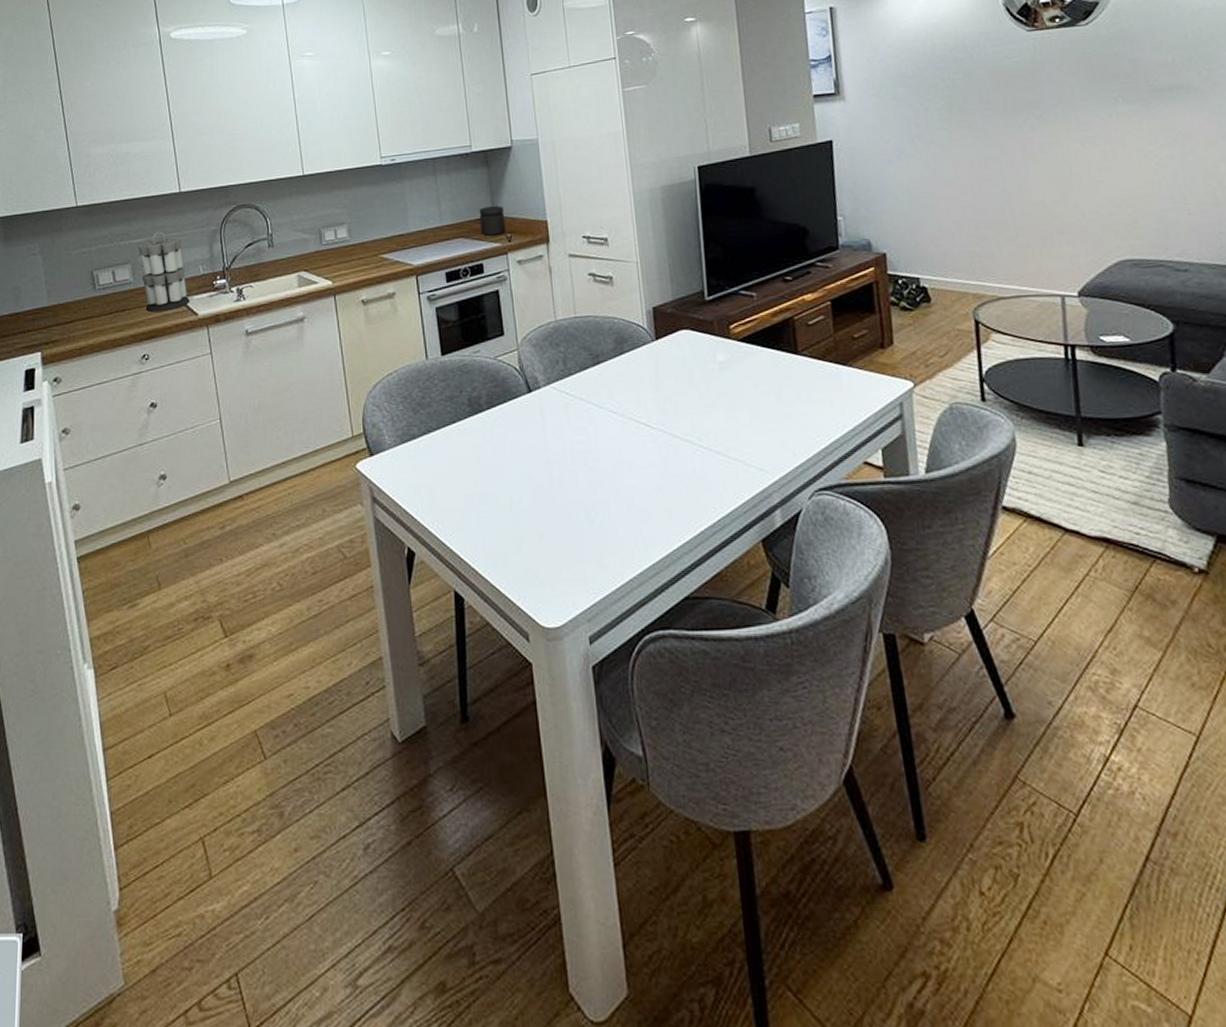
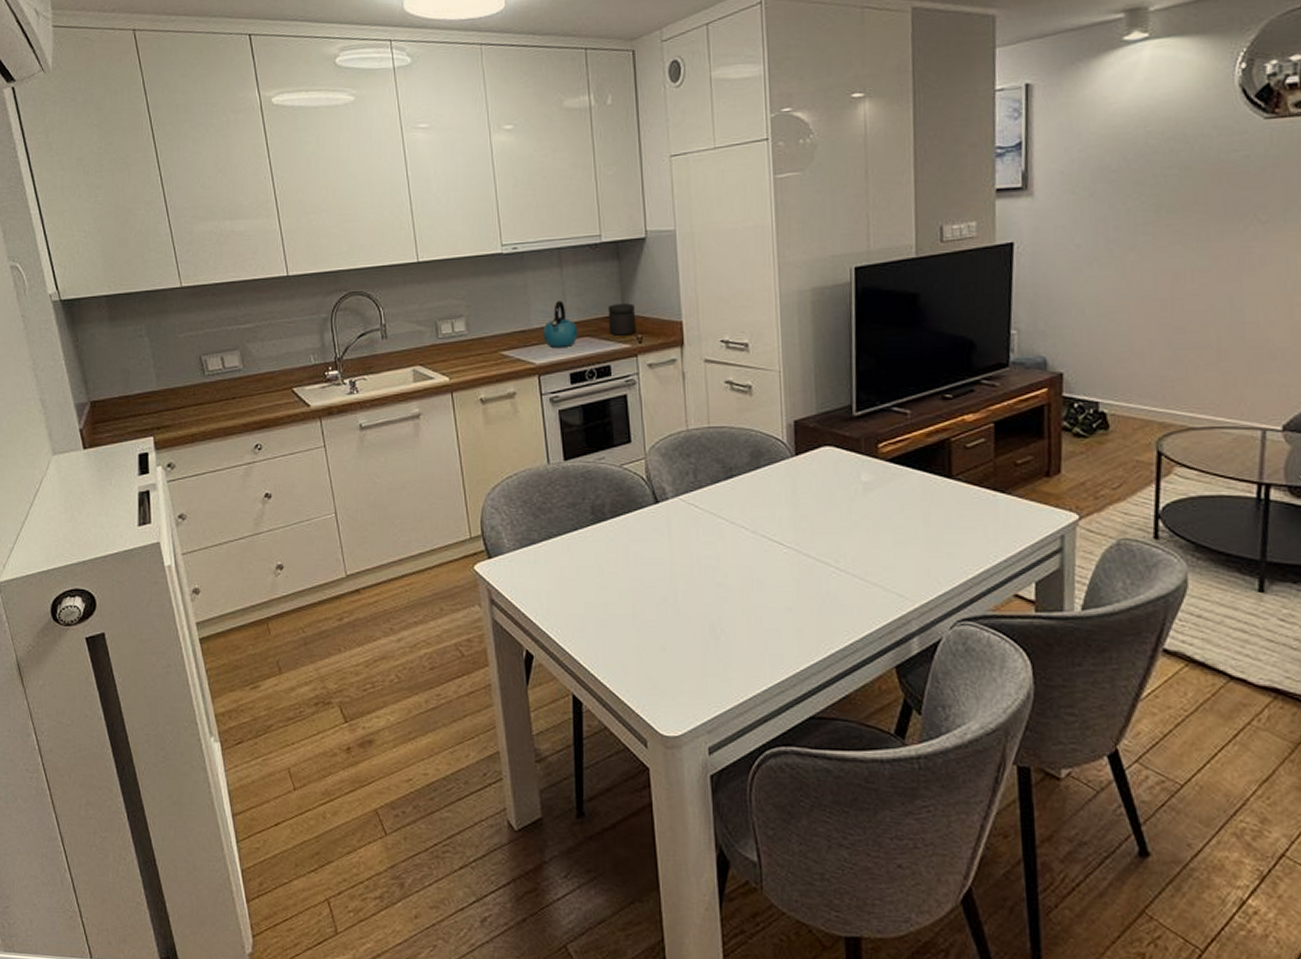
spice rack: present [138,231,190,312] -> none [247,317,301,402]
kettle: none [420,206,452,249] -> present [543,301,578,347]

